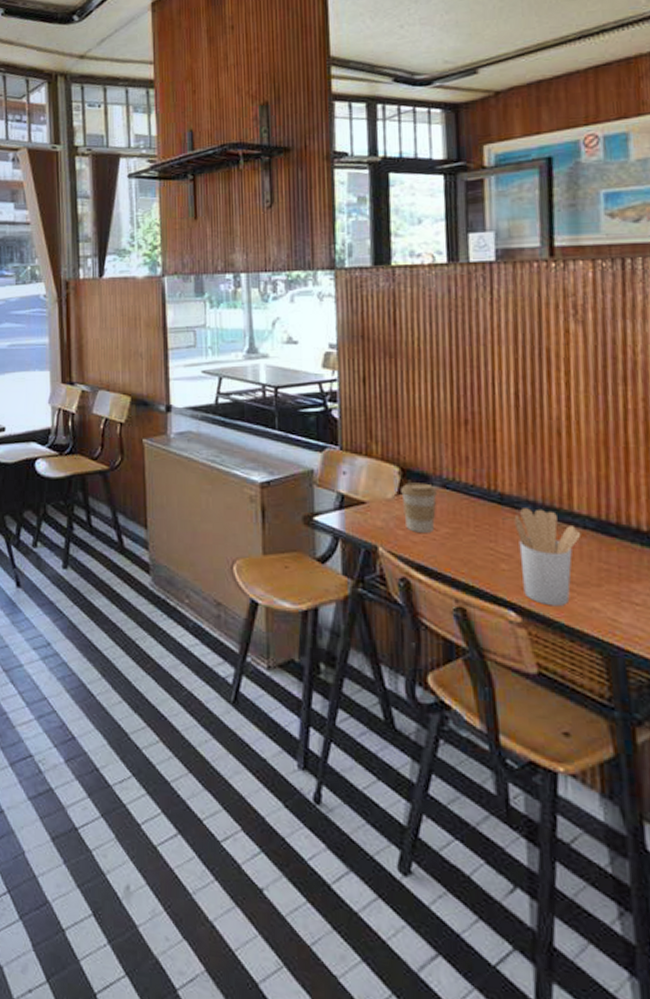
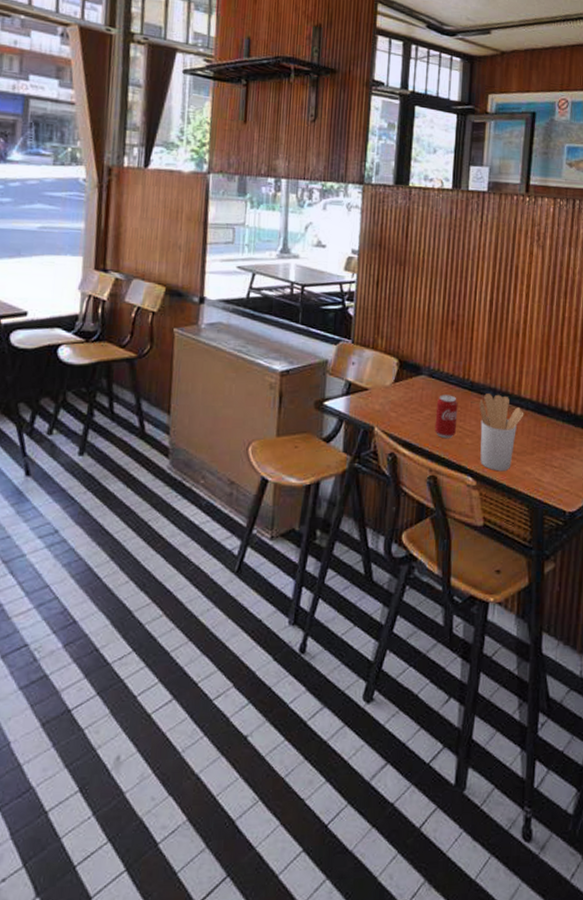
coffee cup: present [401,482,437,533] -> none [397,372,425,415]
beverage can: none [455,509,486,563] -> present [435,394,458,439]

